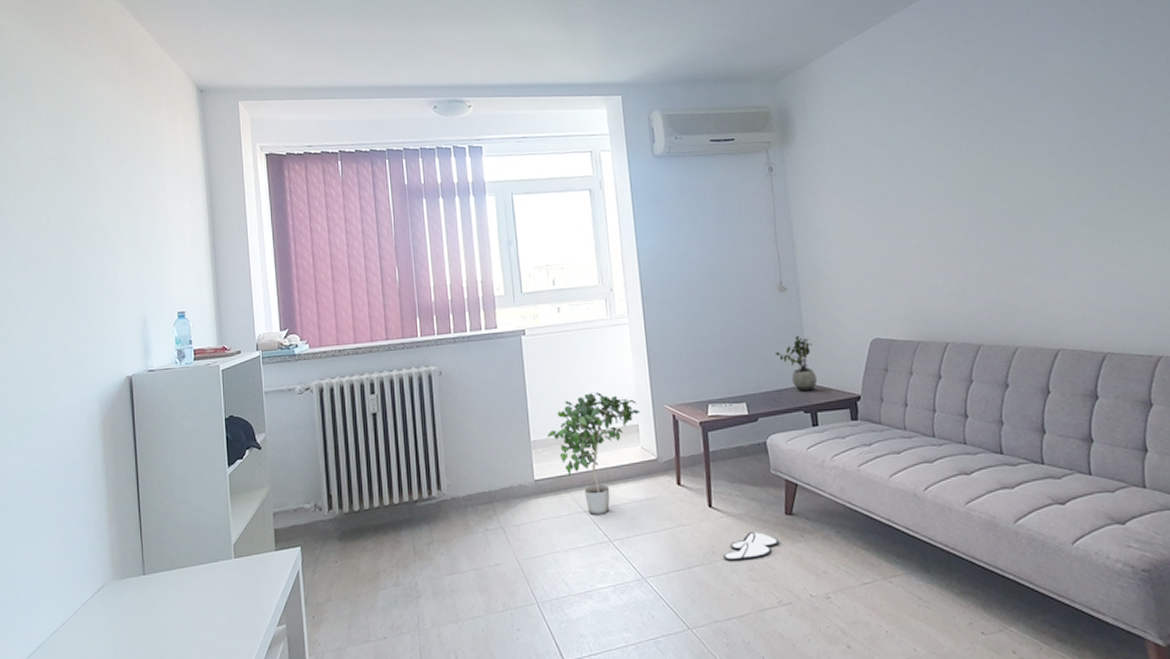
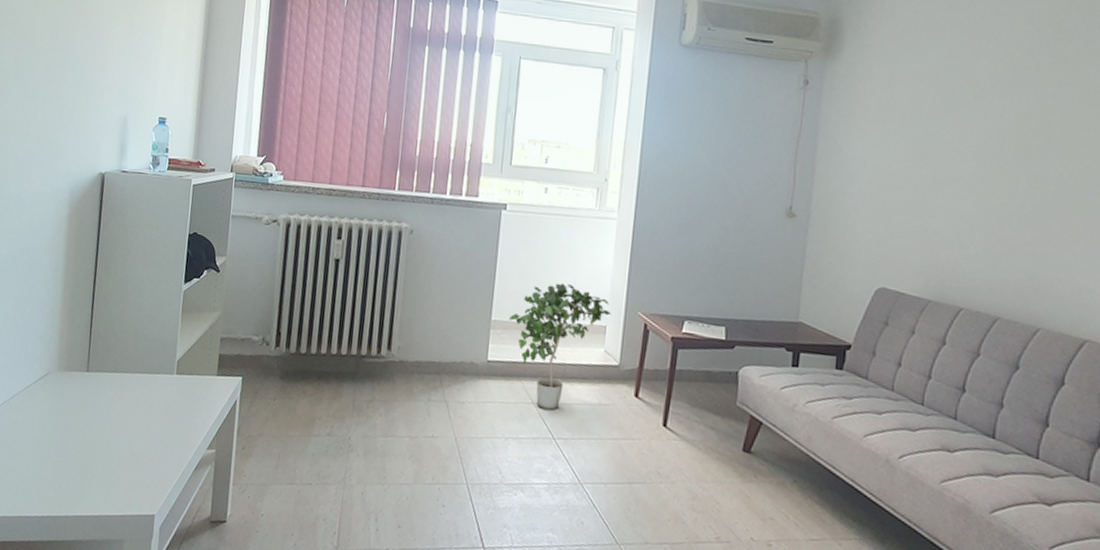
slippers: present [723,532,780,562] -> none [668,461,730,490]
potted plant: present [776,336,818,392] -> none [769,268,811,329]

